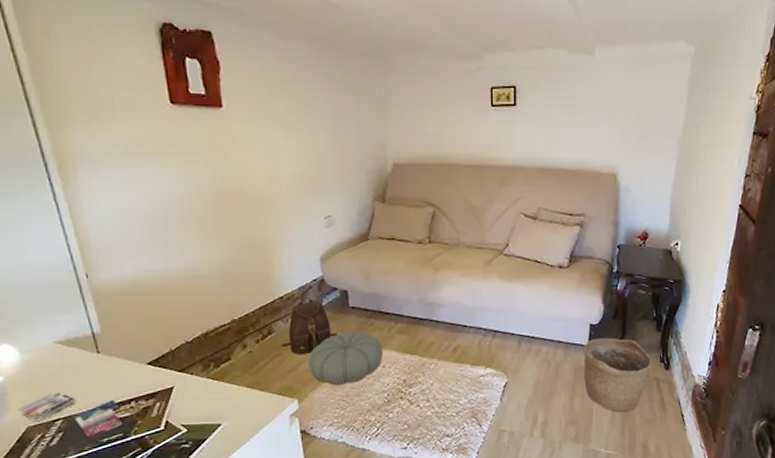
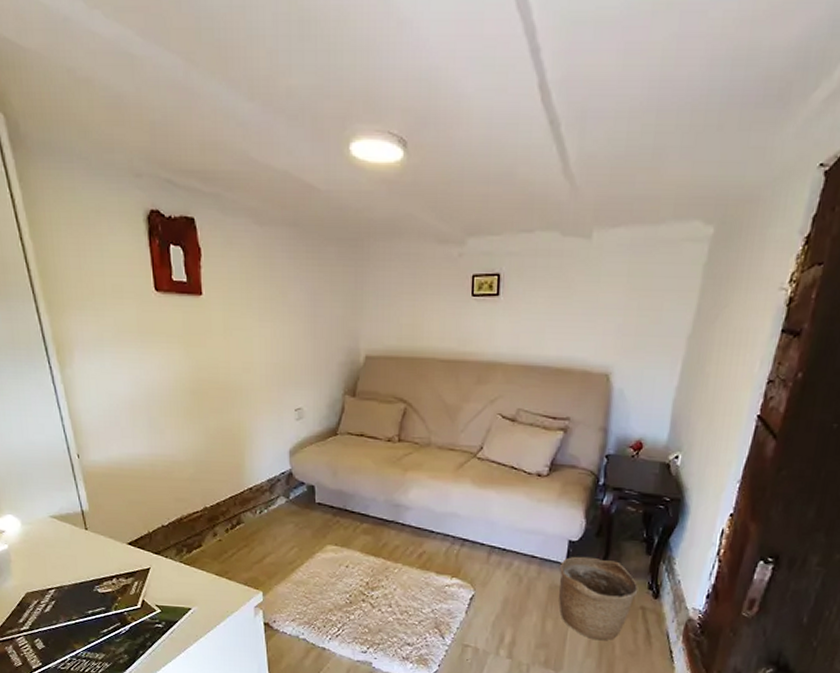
magazine: present [18,391,123,439] -> none [19,563,106,610]
backpack: present [281,296,337,355] -> none [249,489,303,548]
pouf: present [308,332,384,386] -> none [274,528,348,582]

